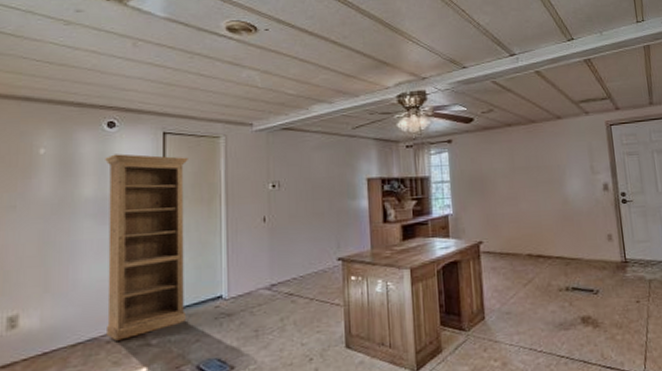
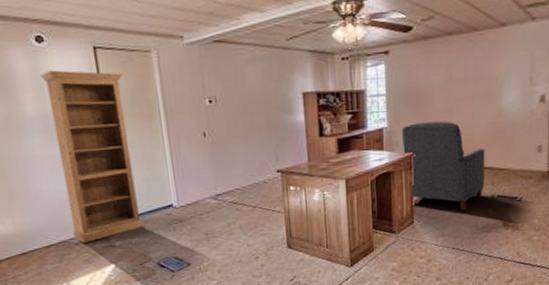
chair: none [467,208,558,304] -> present [401,121,485,210]

